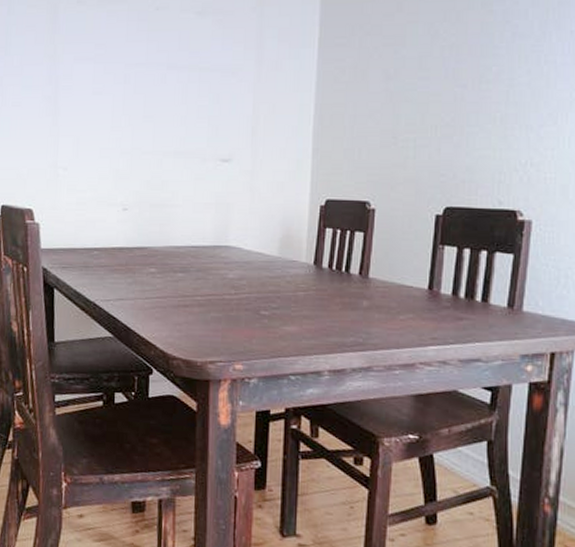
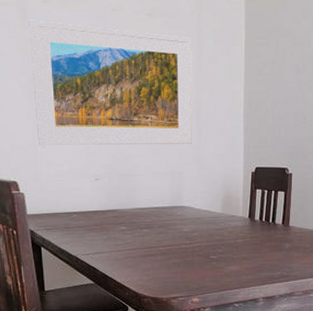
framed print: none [58,23,251,170] -> present [29,20,193,145]

